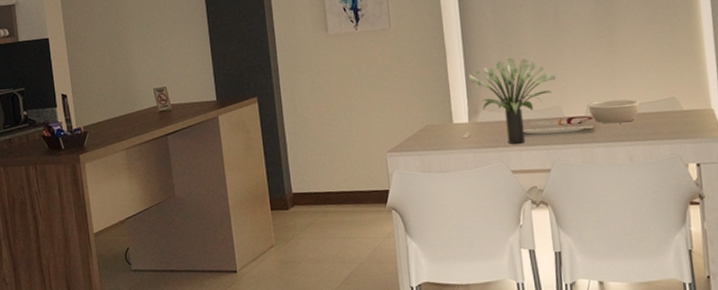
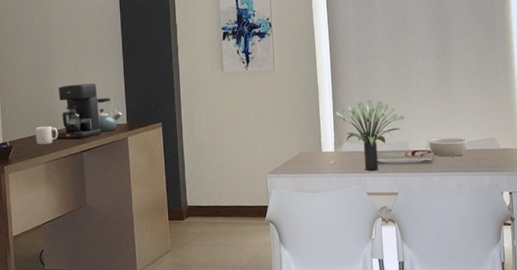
mug: none [111,106,139,130] -> present [34,125,58,146]
coffee maker: none [135,56,188,122] -> present [56,83,102,139]
kettle: none [180,71,211,112] -> present [97,98,122,133]

